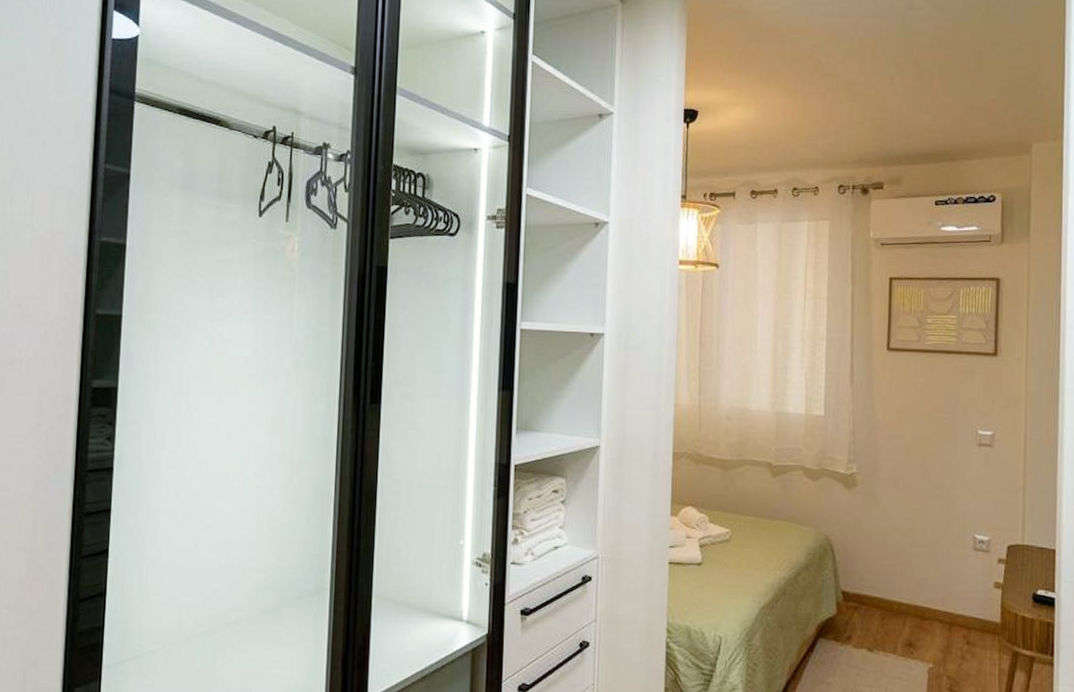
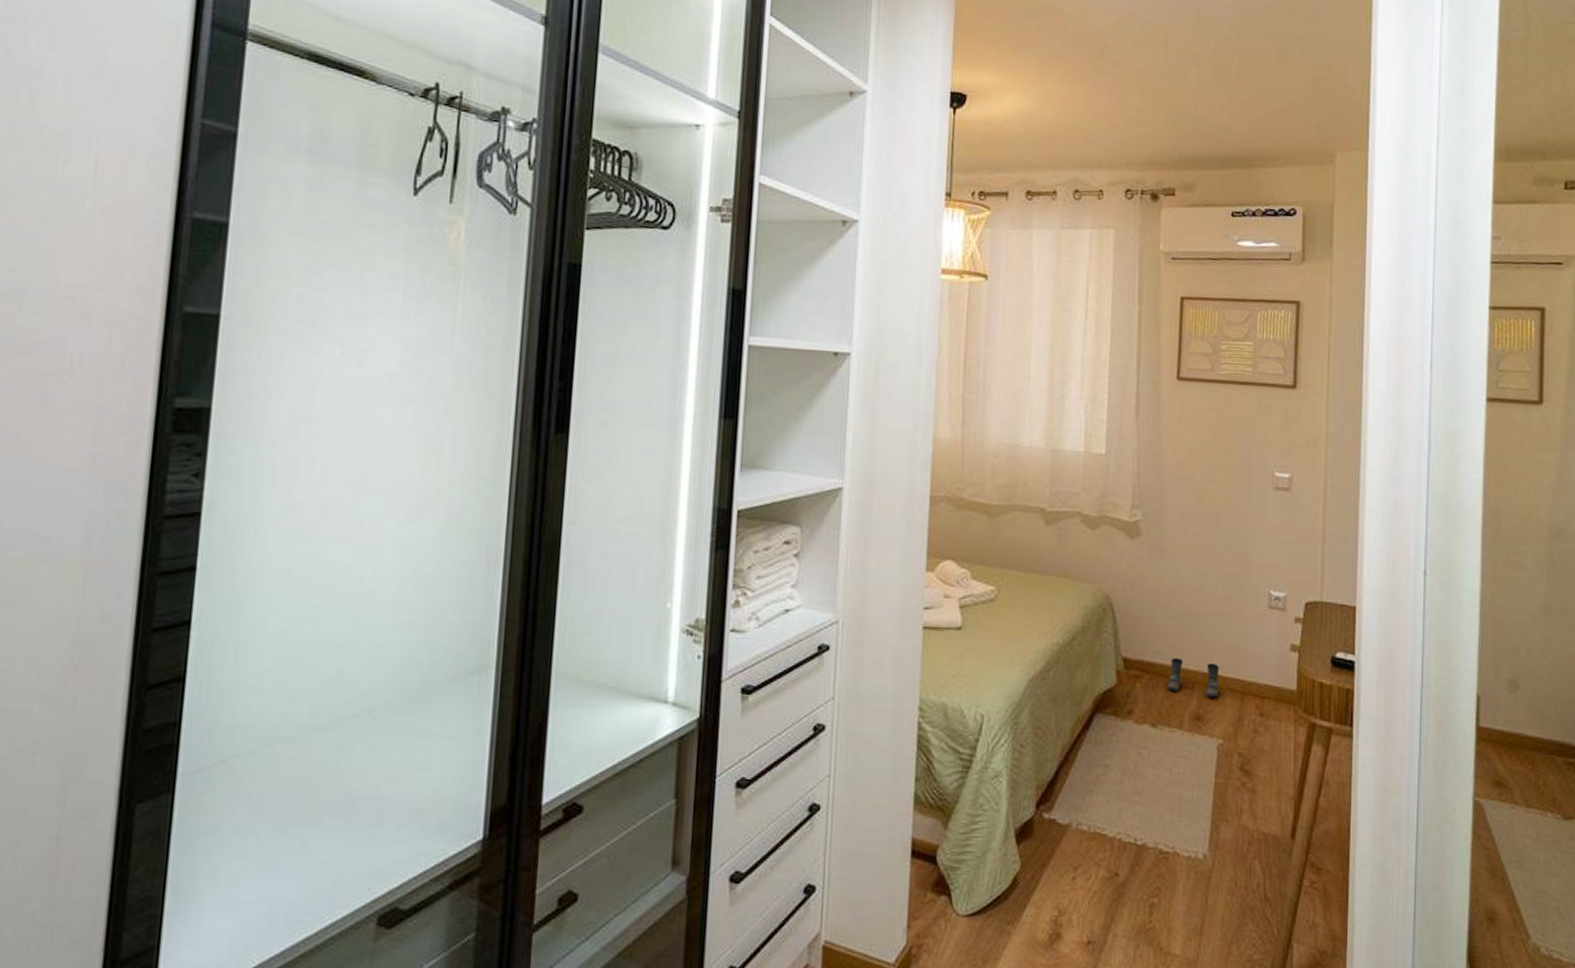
boots: none [882,592,930,628] -> present [1167,658,1220,698]

